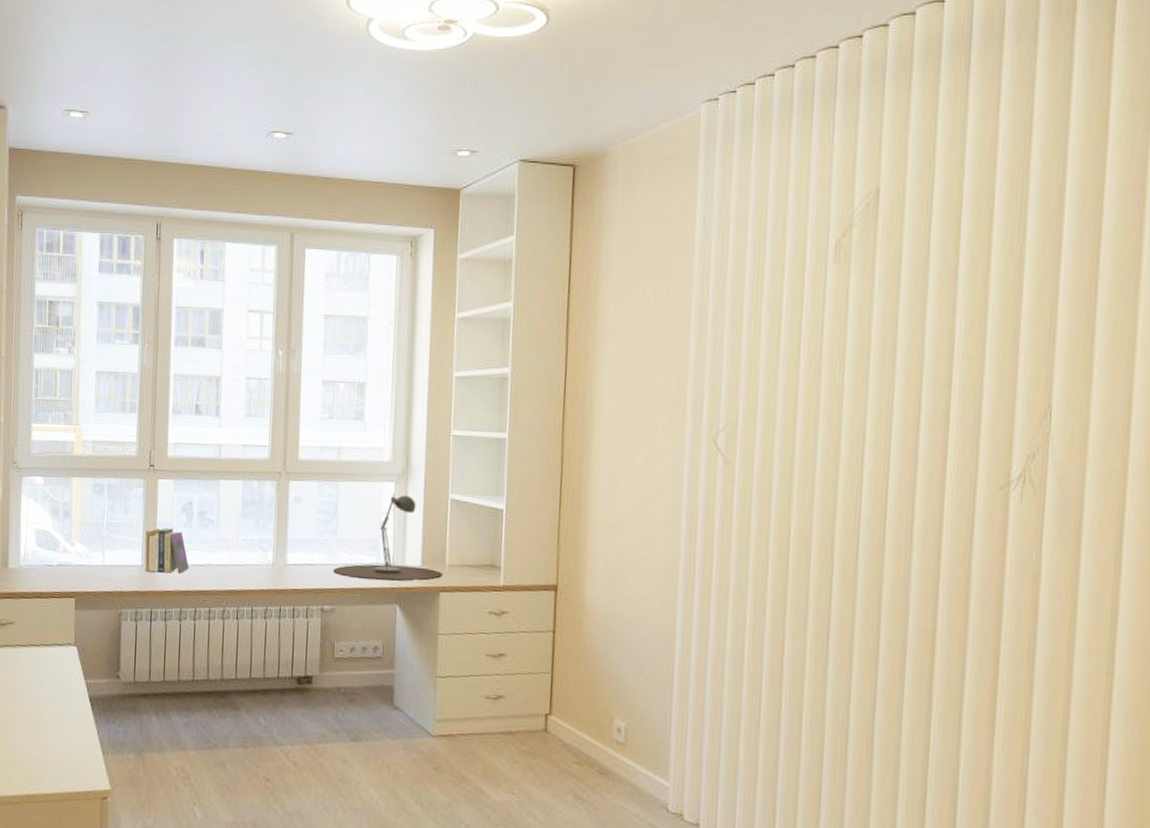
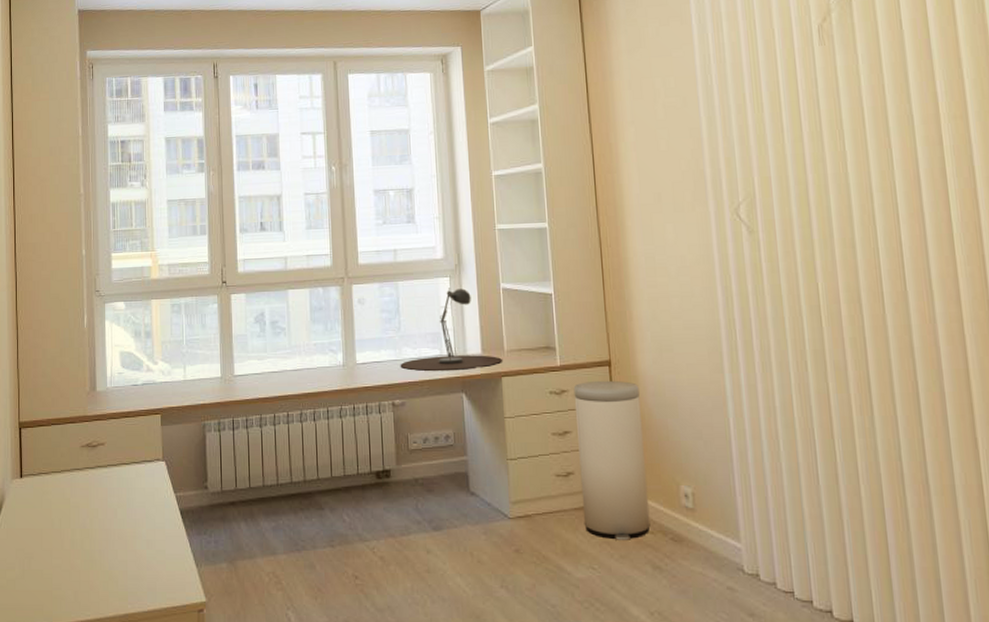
books: present [145,528,189,574] -> none [222,339,265,383]
pedal bin: none [508,604,584,770] -> present [573,380,651,542]

